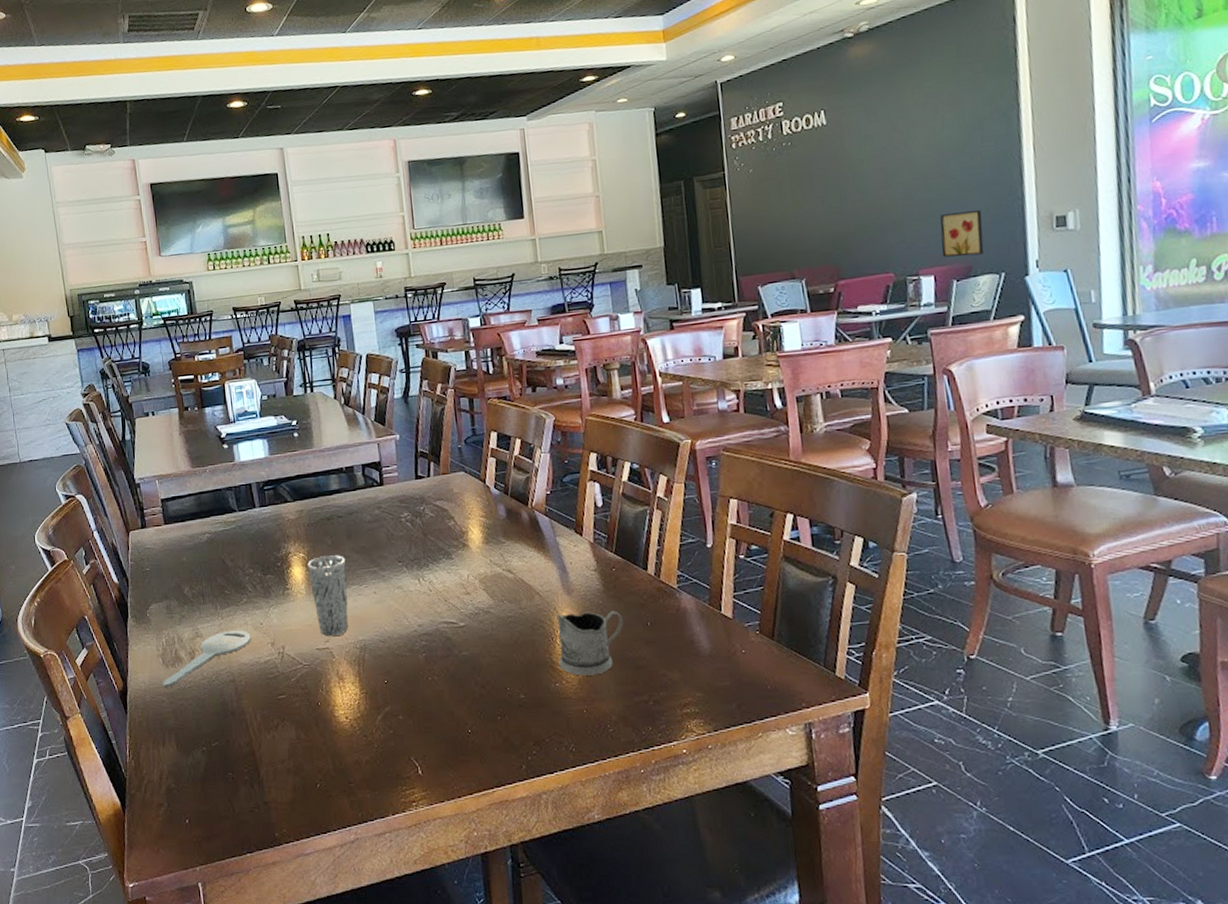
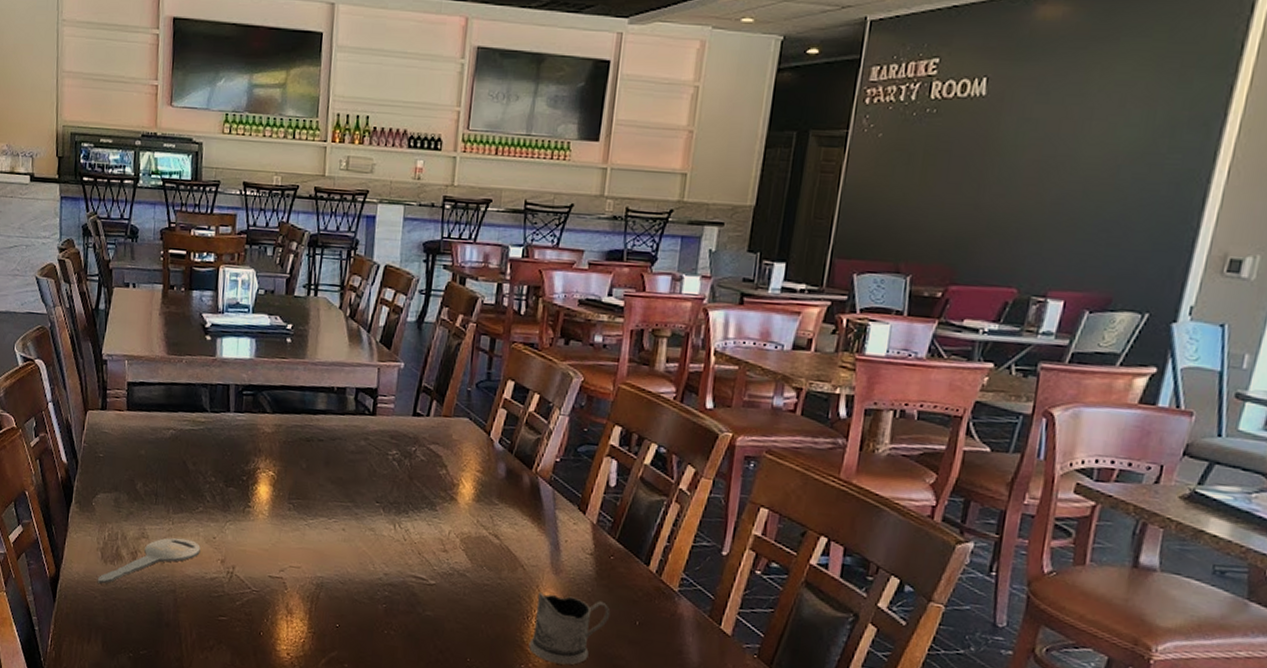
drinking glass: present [307,555,349,637] -> none [275,478,318,568]
wall art: present [940,210,984,257] -> none [1080,231,1142,287]

